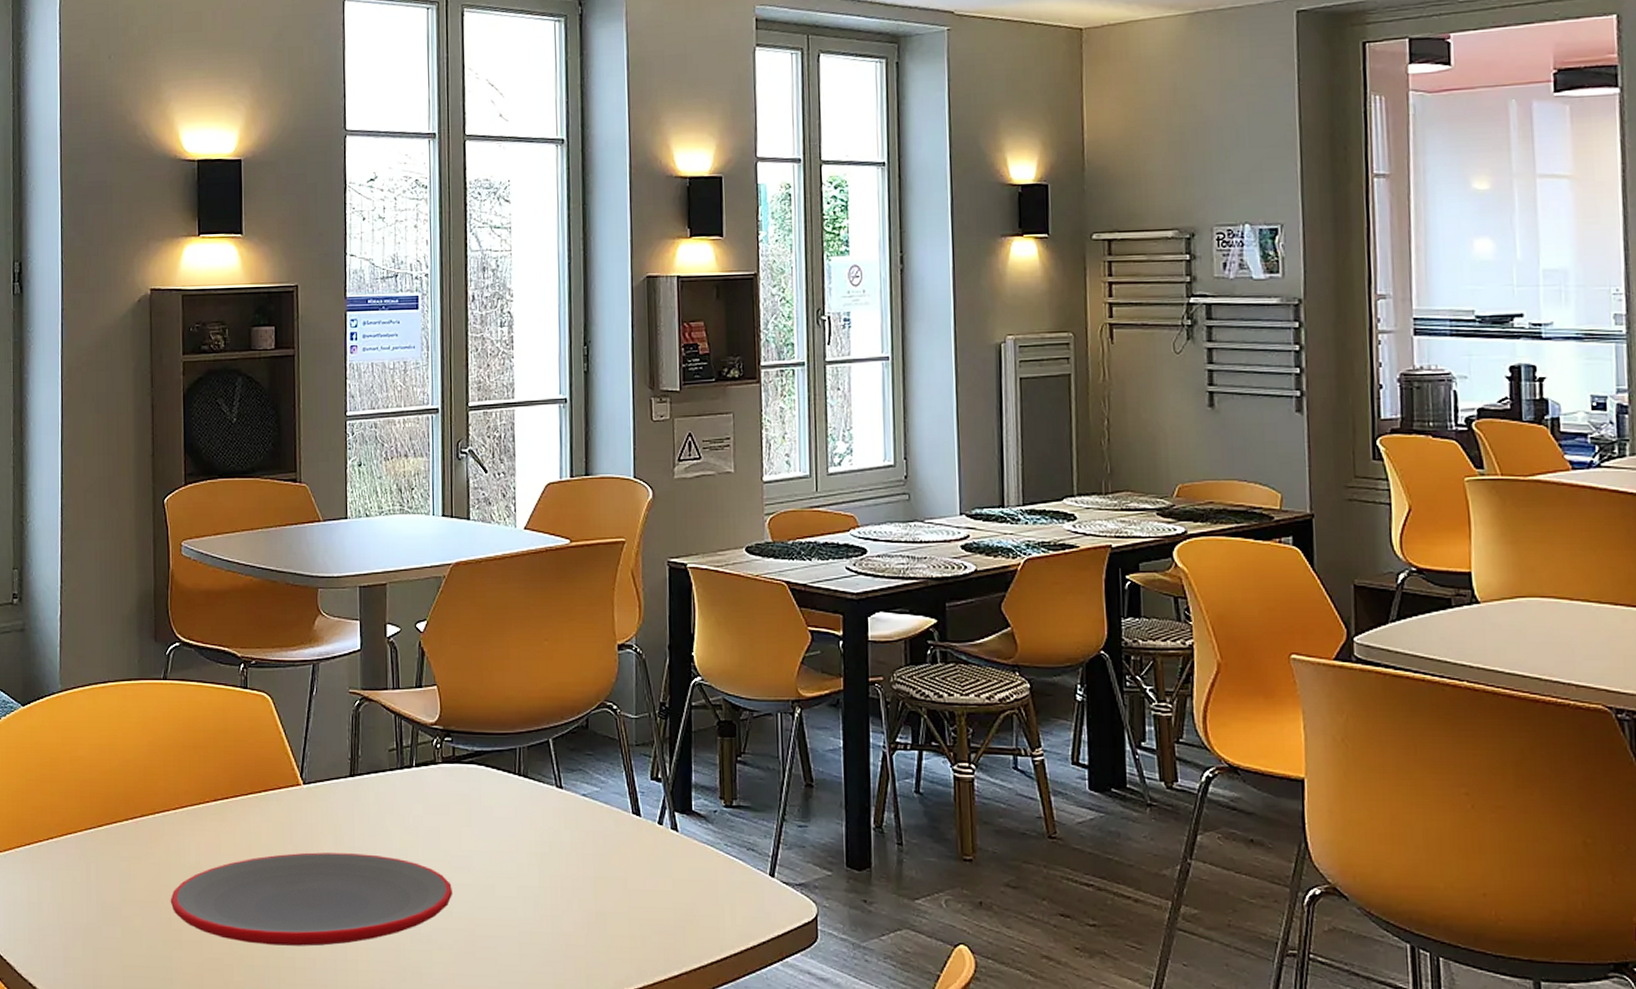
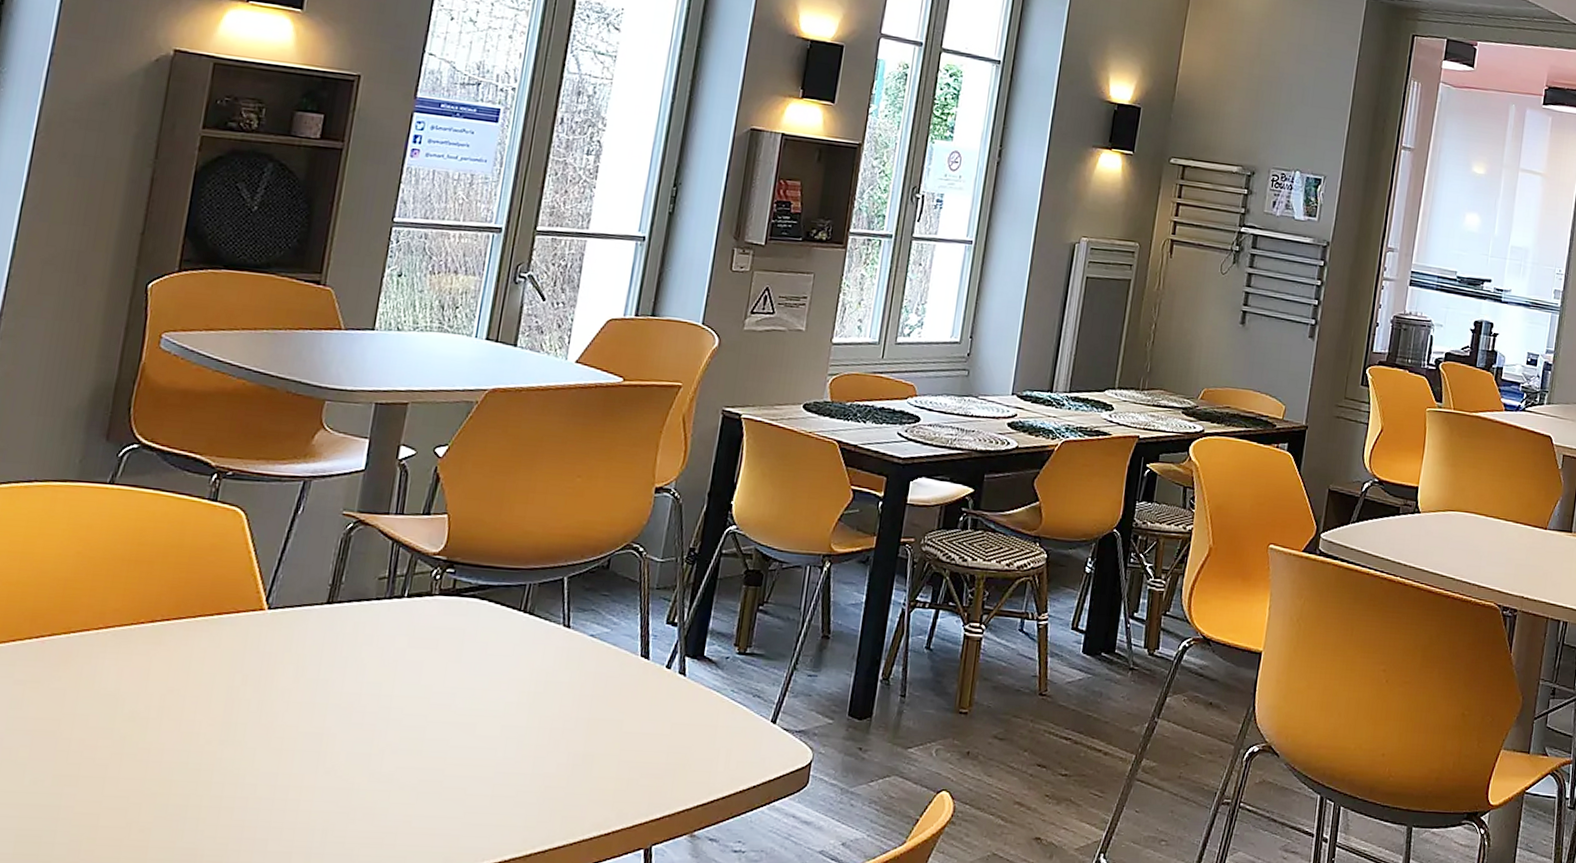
plate: present [170,852,453,947] -> none [71,683,428,785]

